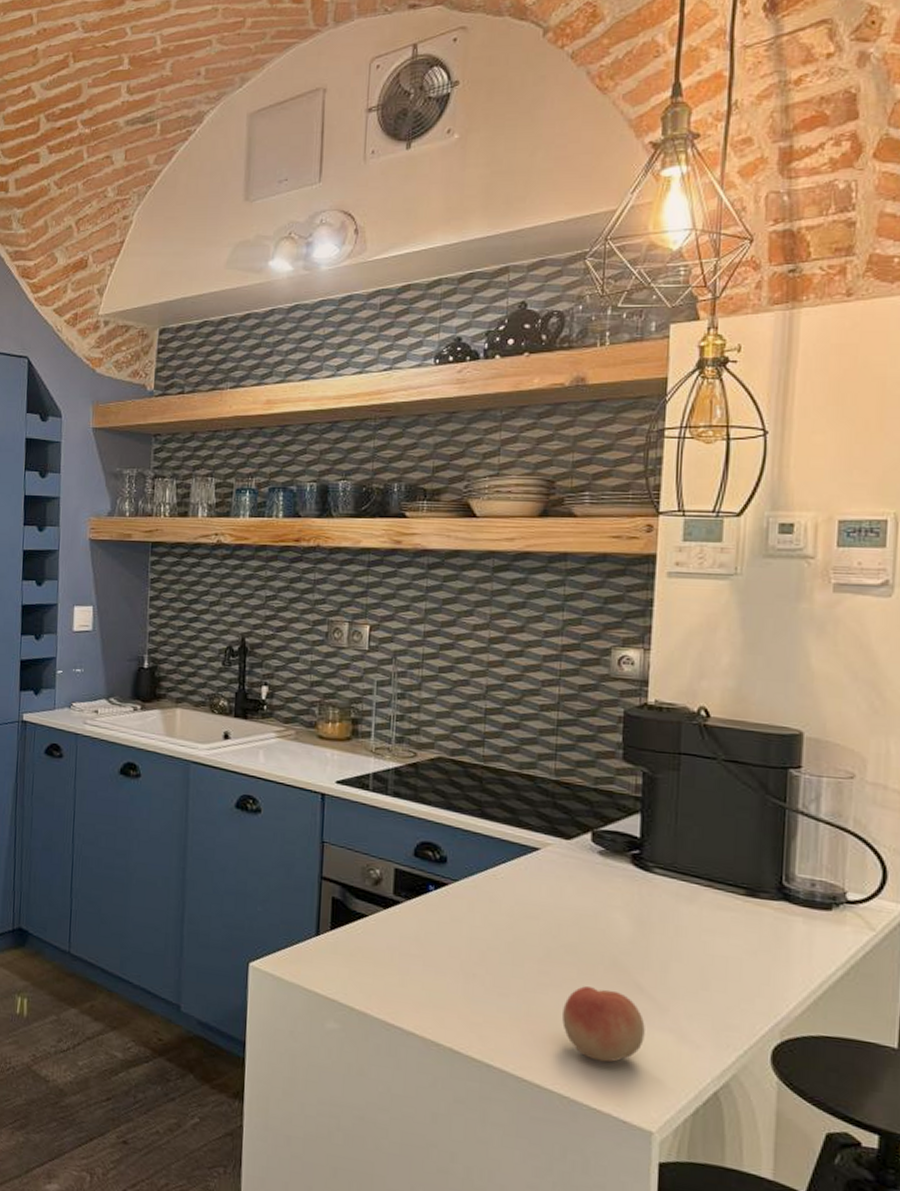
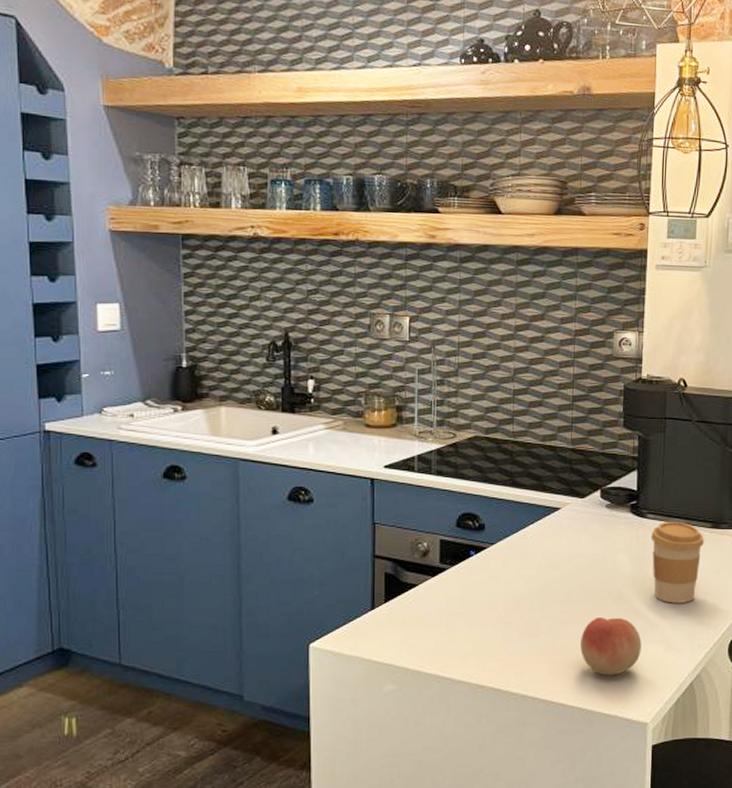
coffee cup: none [658,880,735,987] -> present [650,521,704,603]

